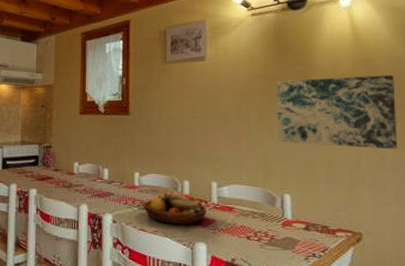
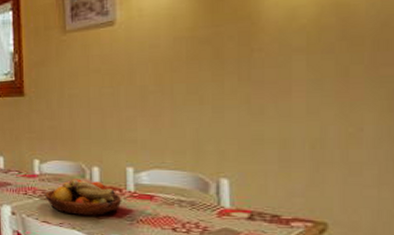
wall art: present [276,75,398,150] -> none [208,22,383,119]

